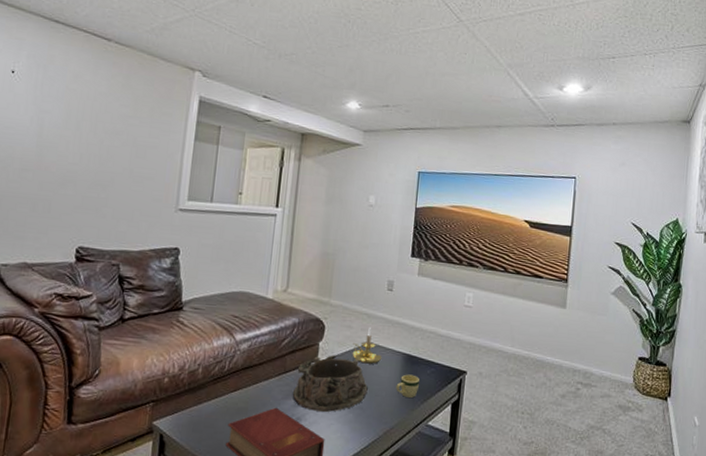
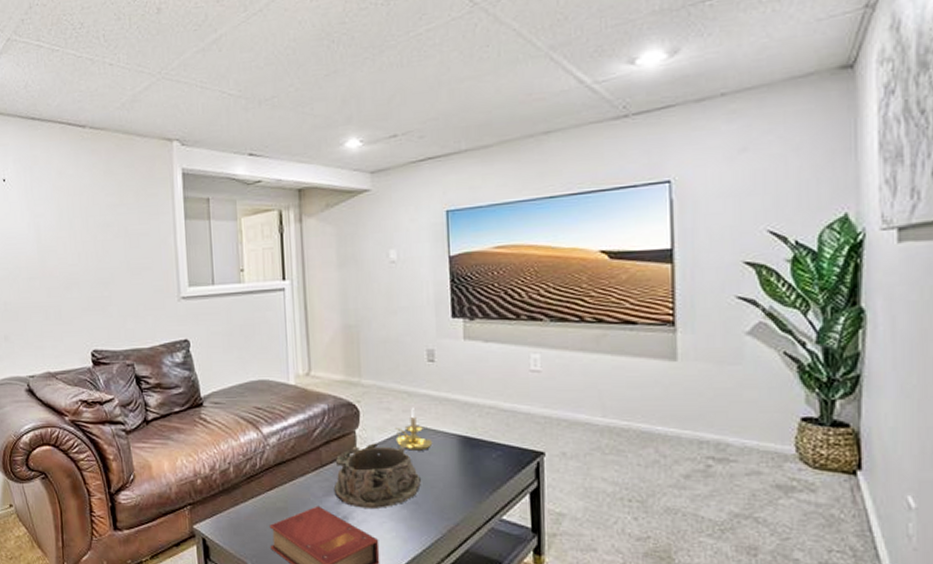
mug: present [396,374,419,398] -> none [455,460,484,488]

